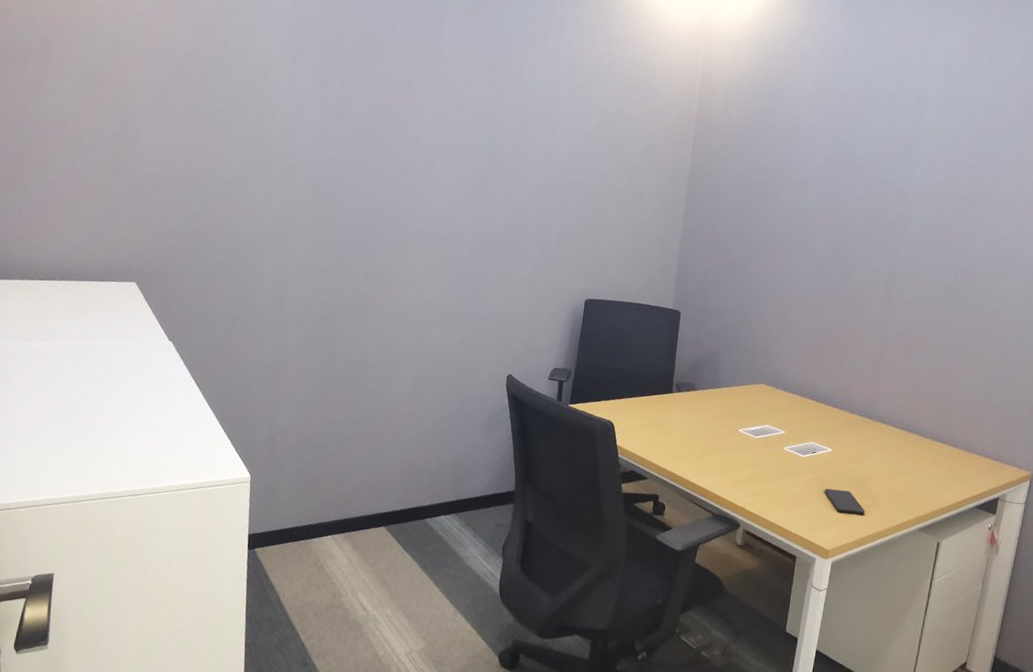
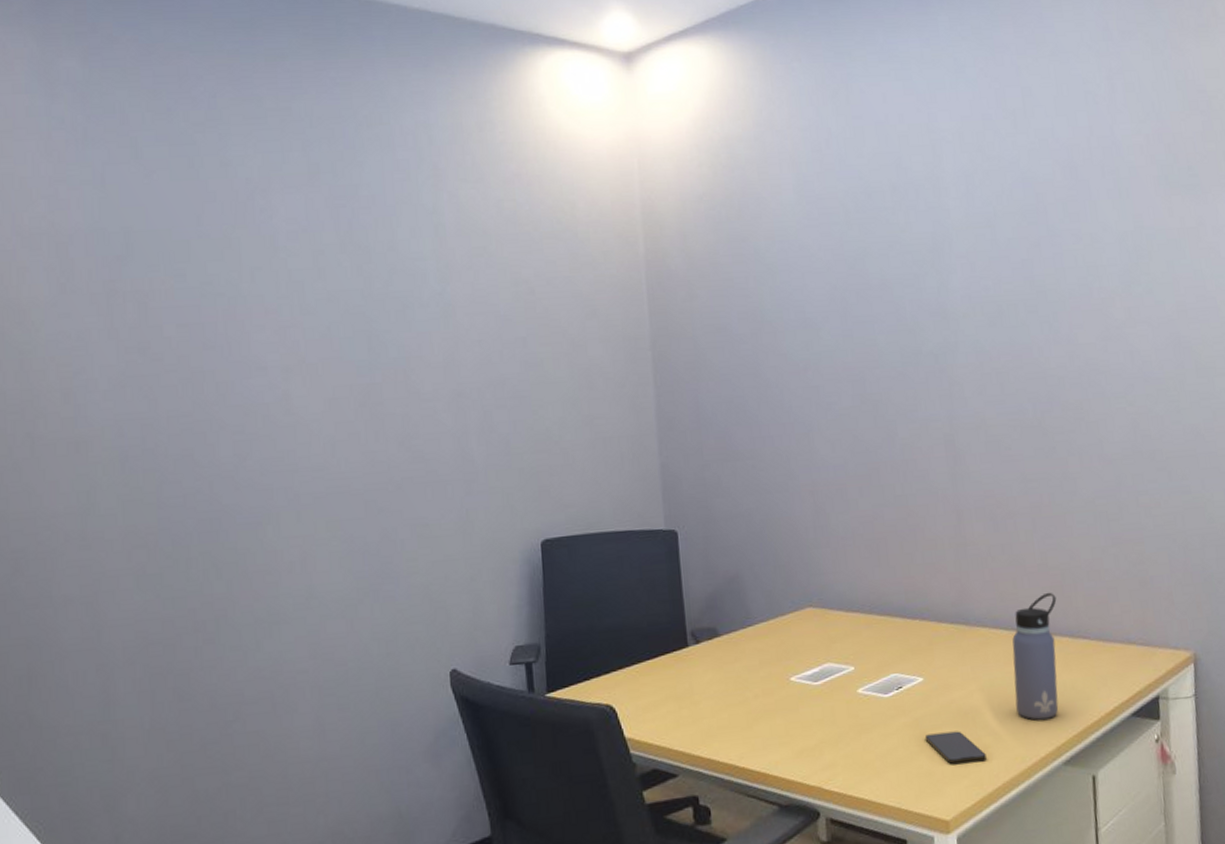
water bottle: none [893,408,941,497] -> present [1012,592,1059,721]

